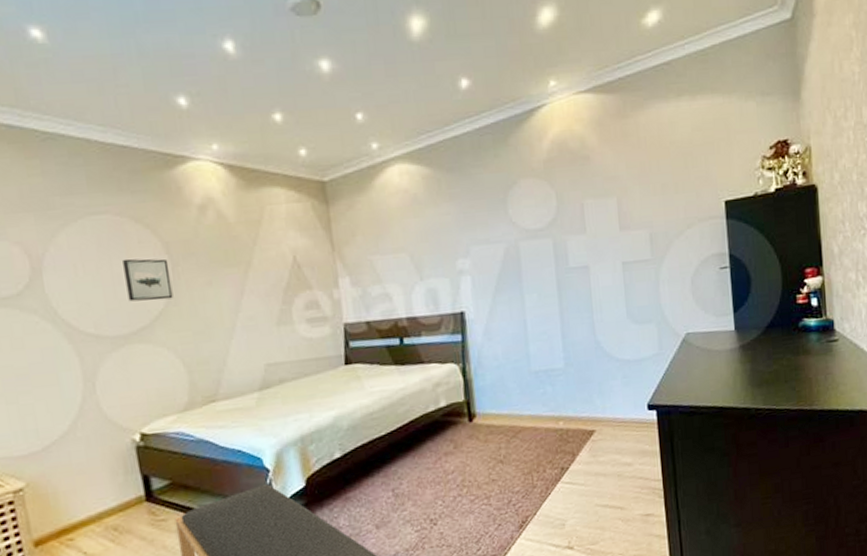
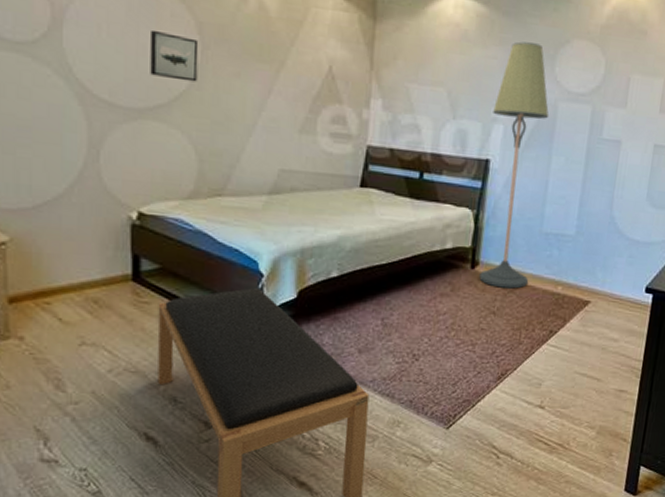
floor lamp: none [457,191,529,435] -> present [479,41,550,289]

